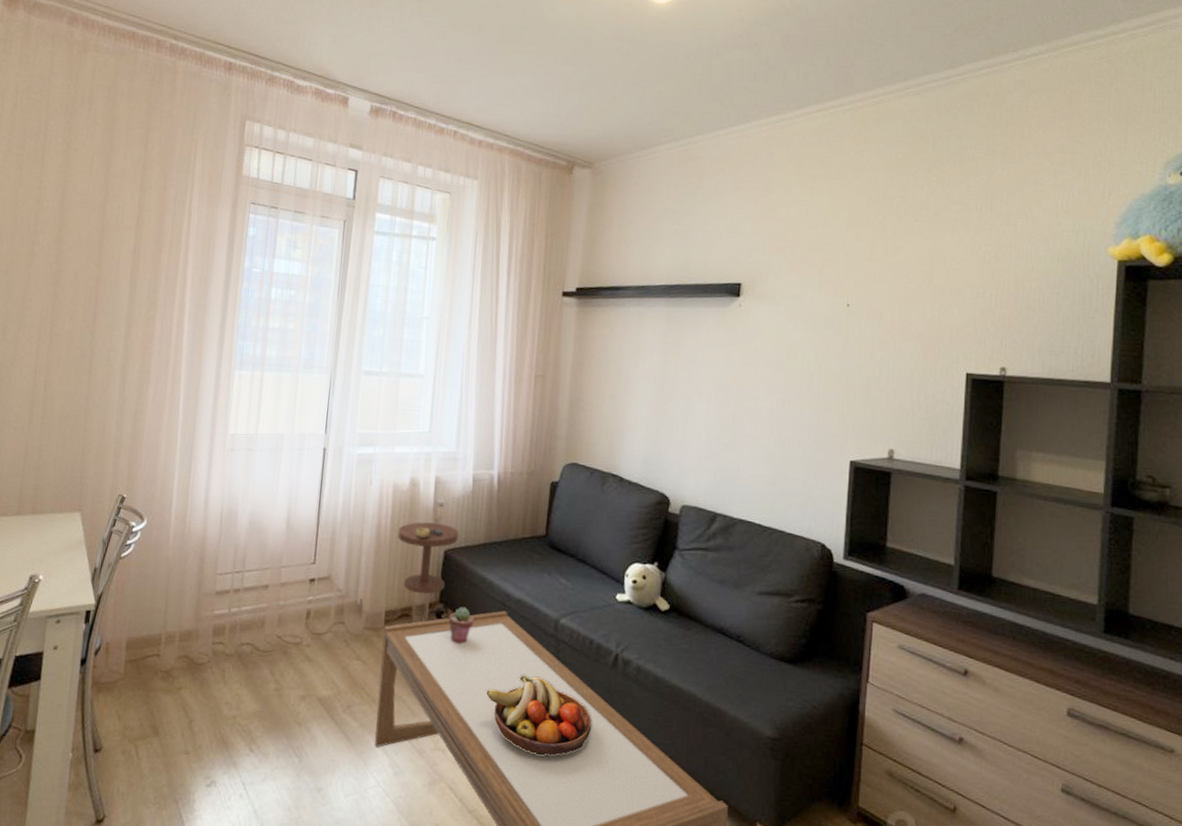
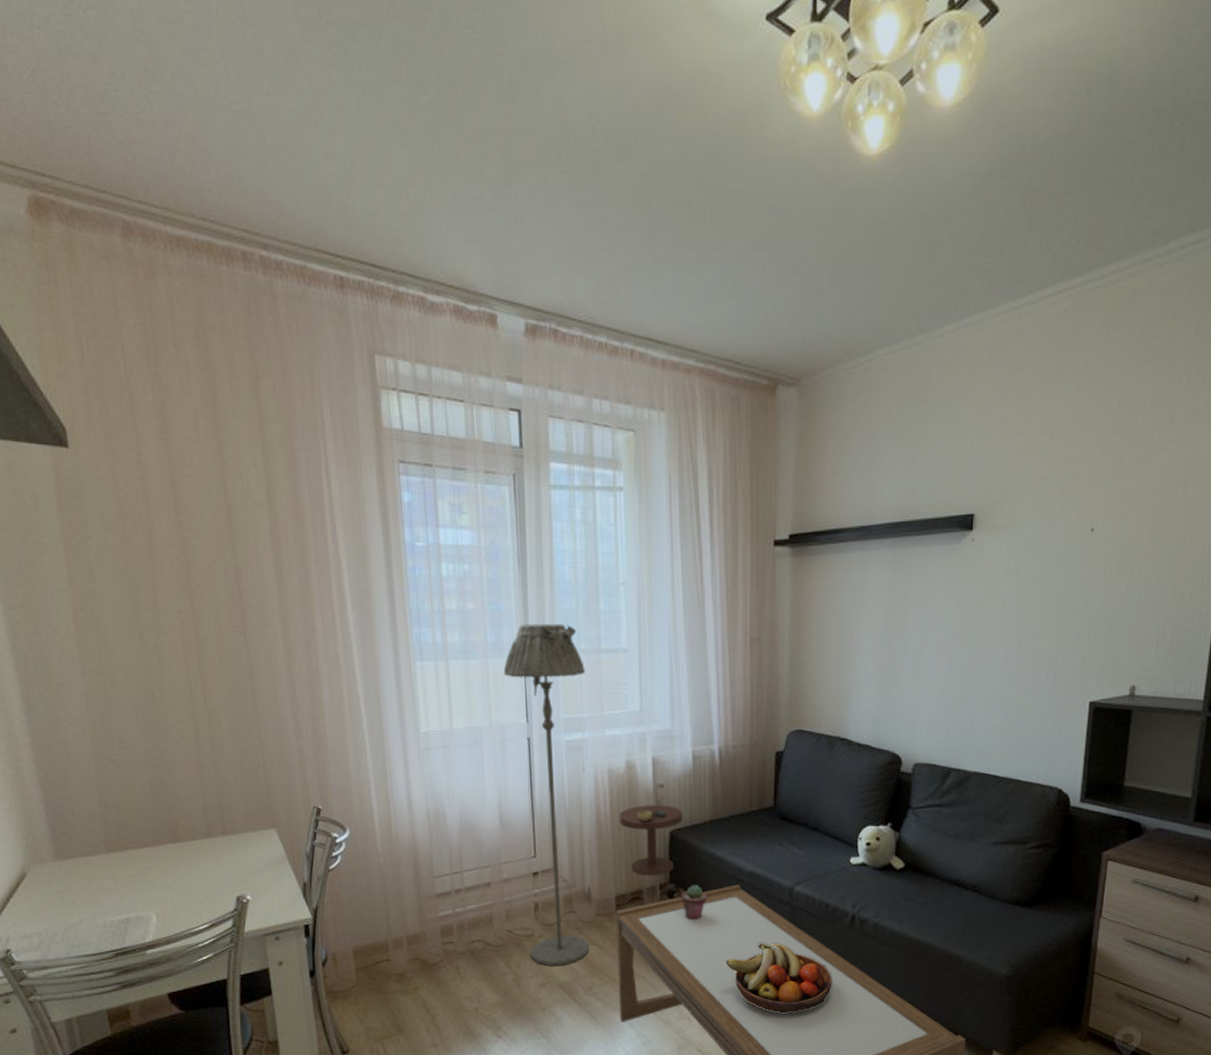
floor lamp: none [295,345,384,679] -> present [503,623,589,967]

